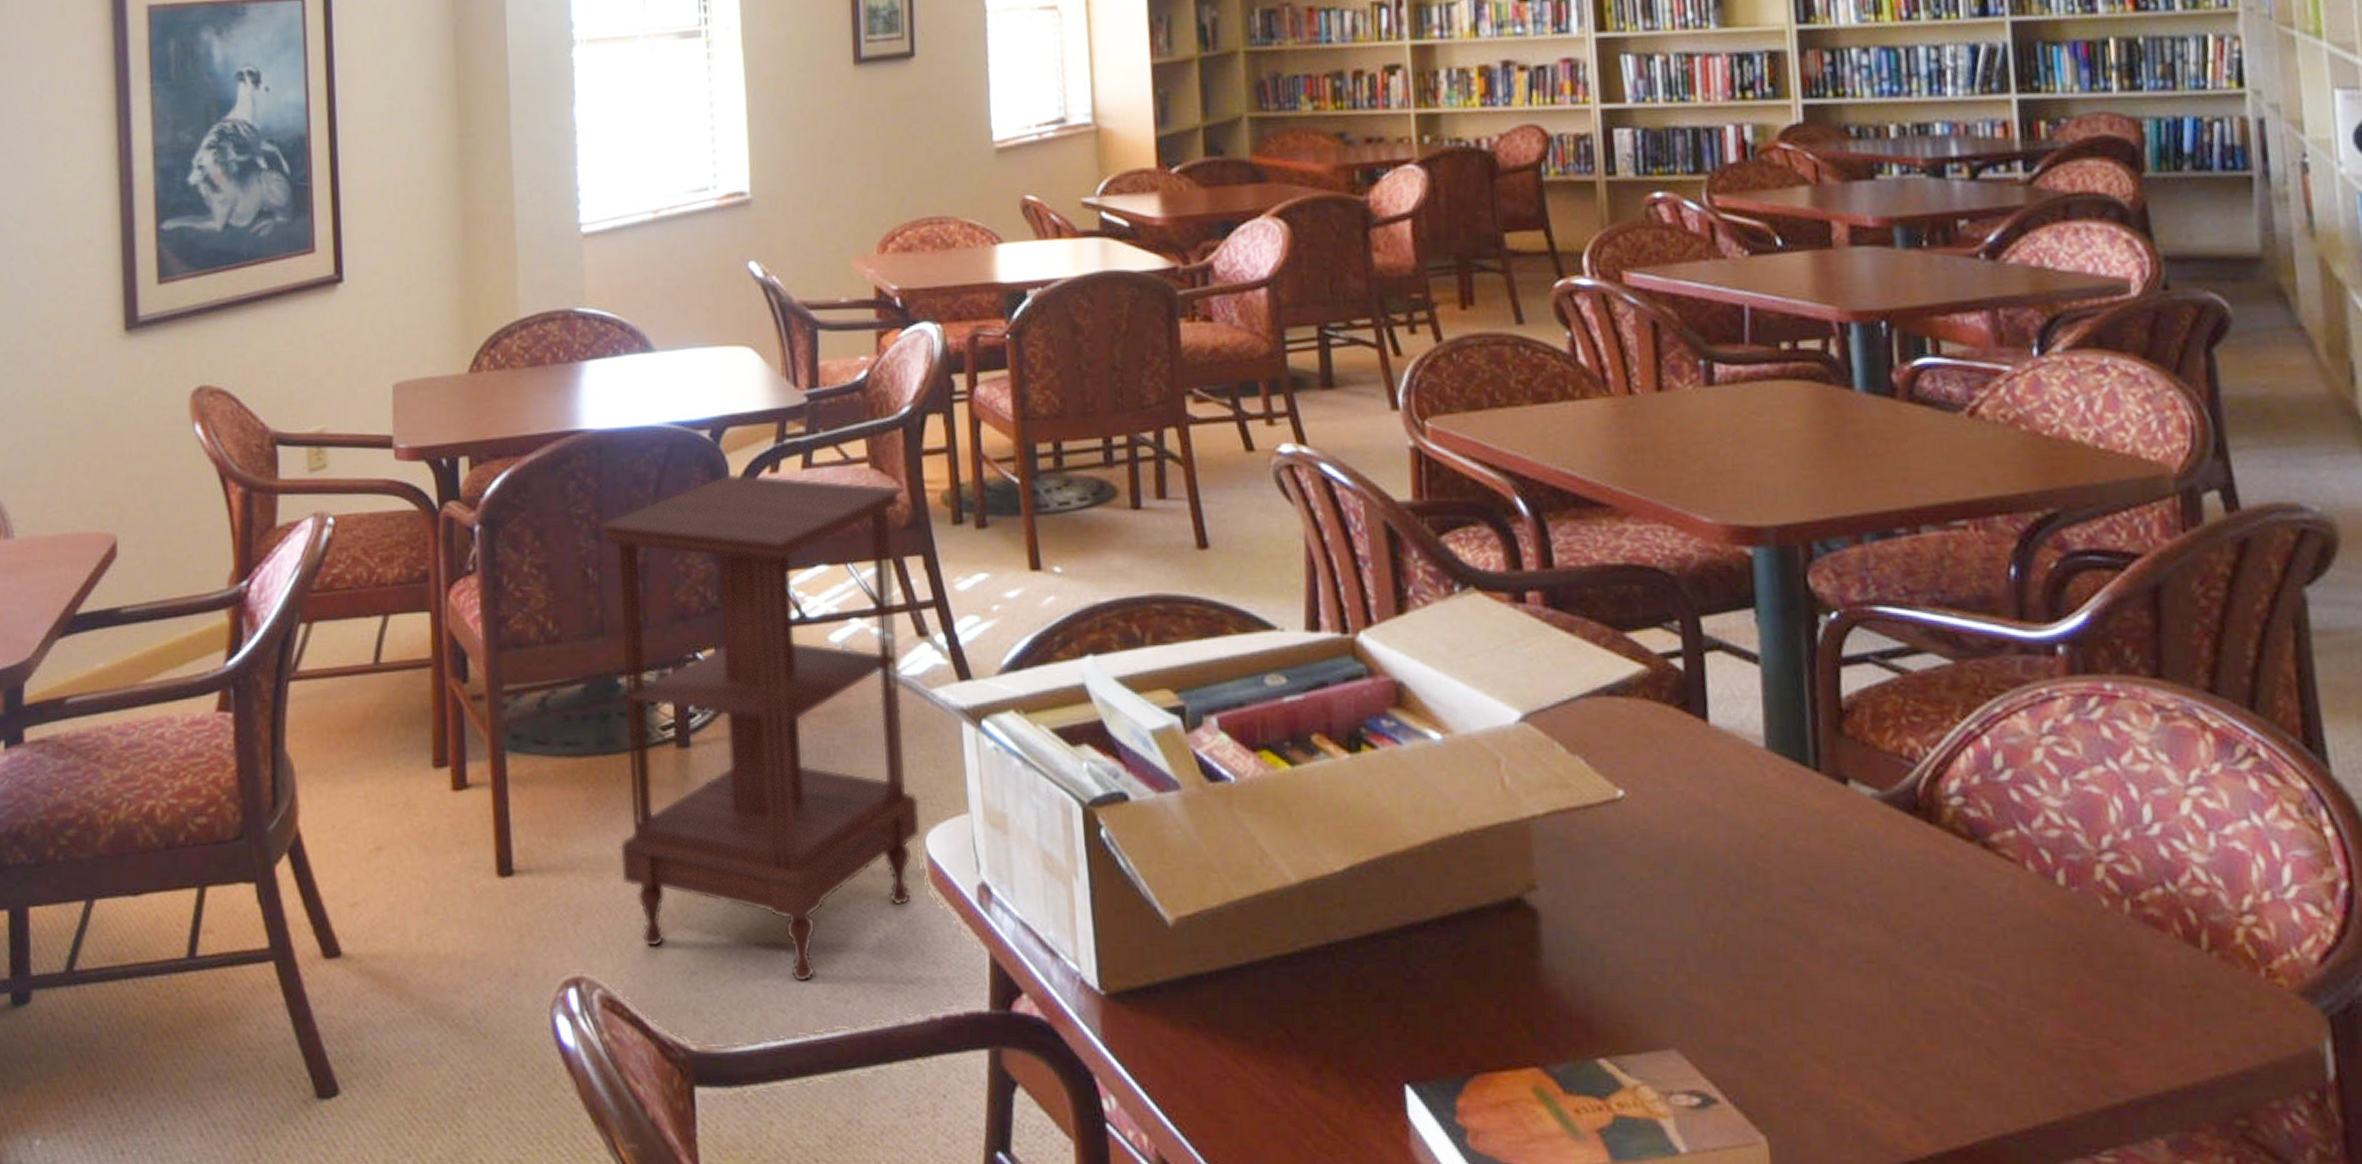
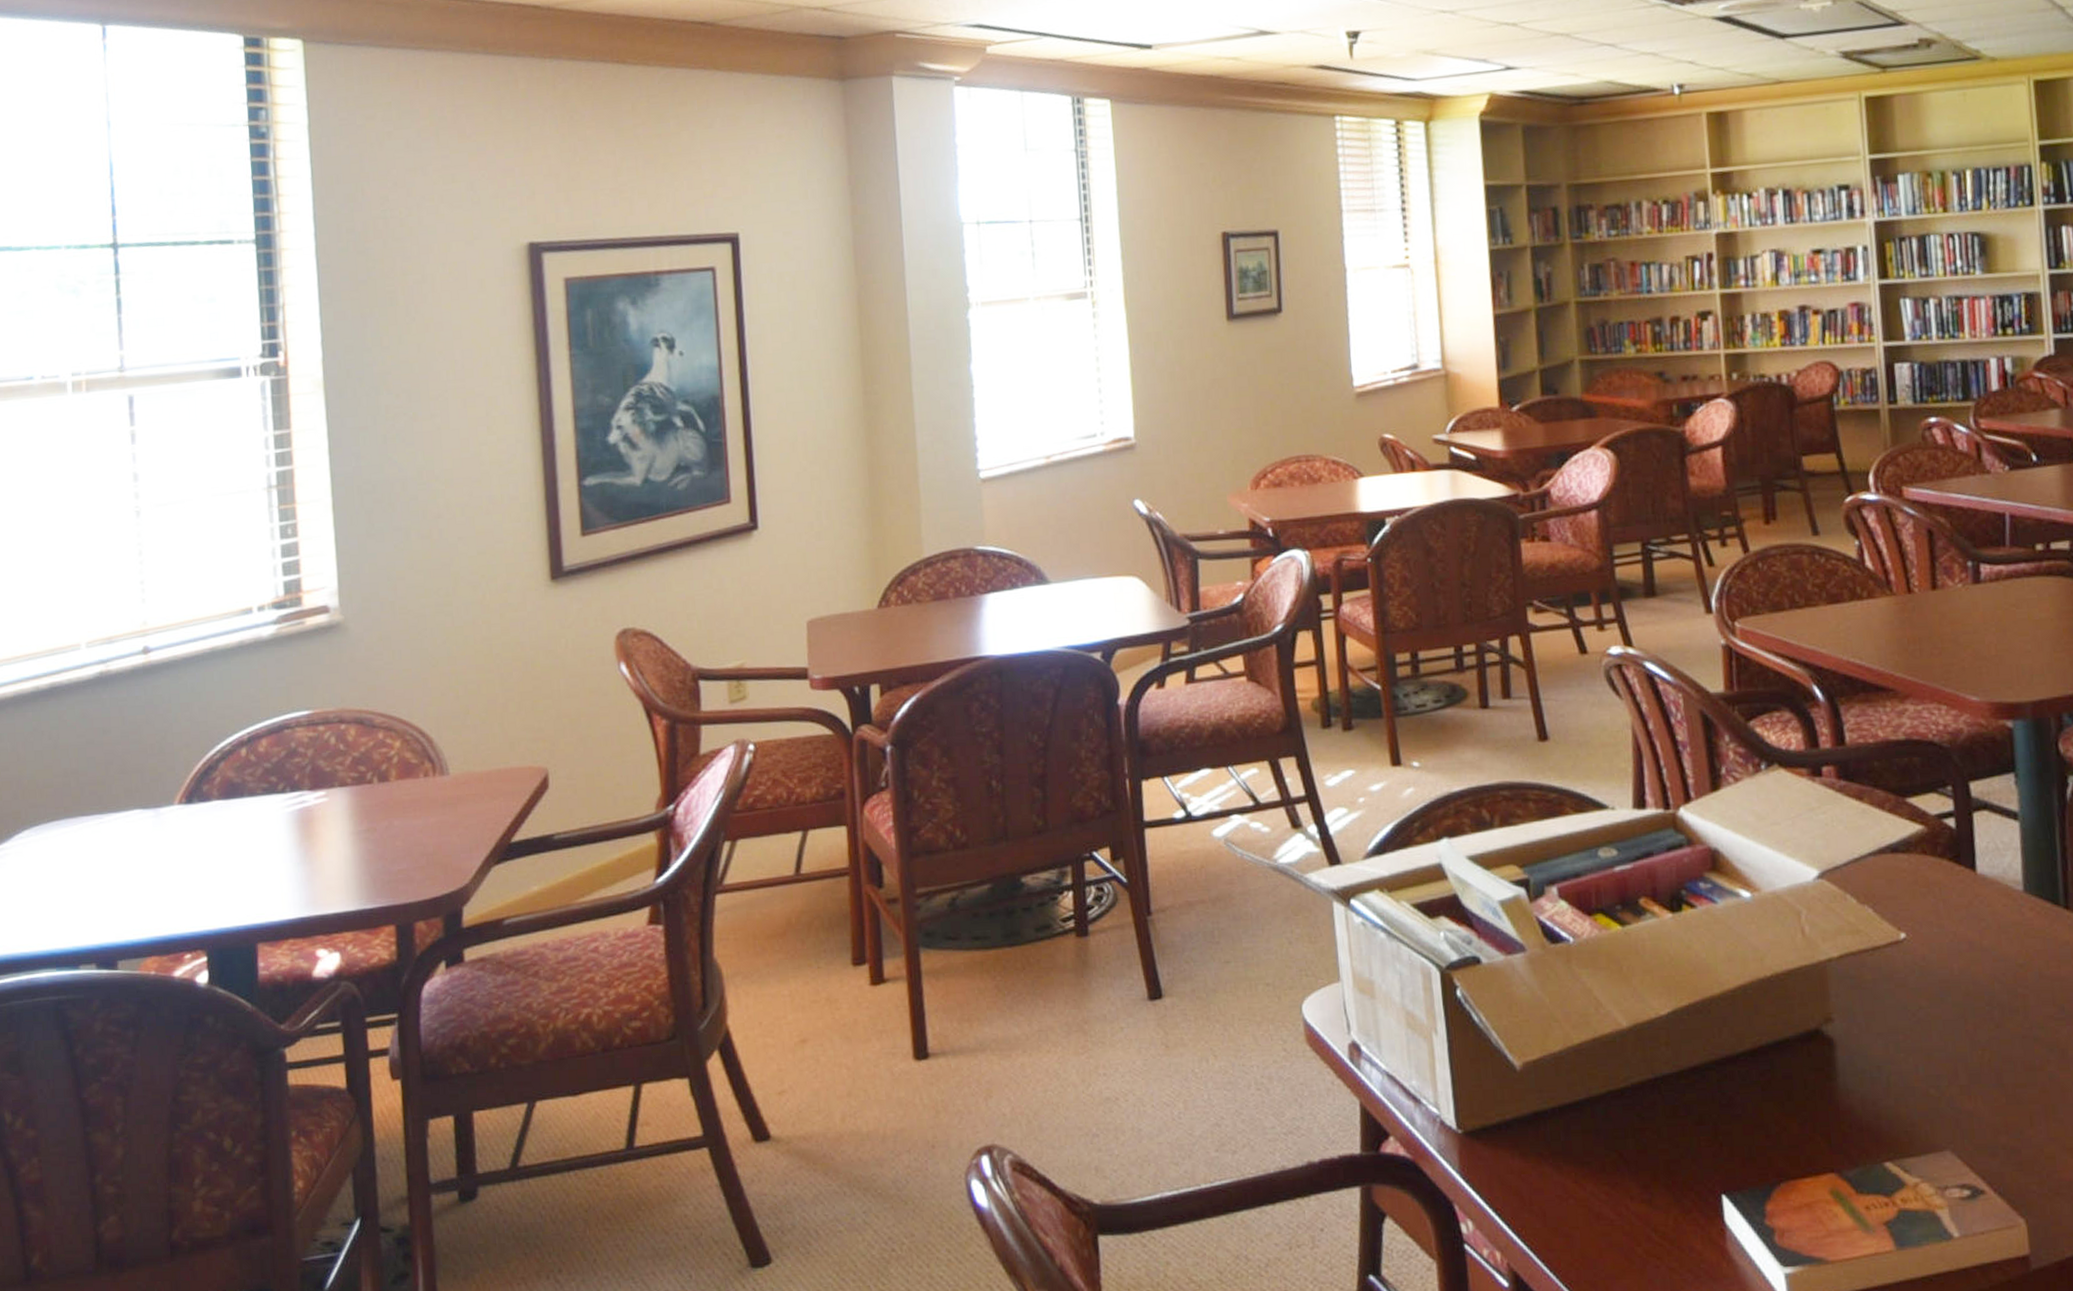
side table: present [598,473,922,983] -> none [1001,690,1298,1139]

